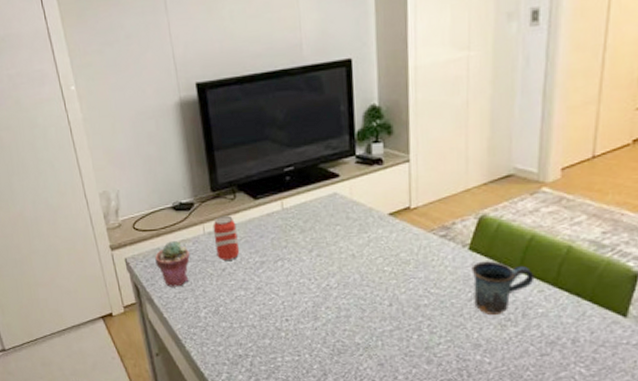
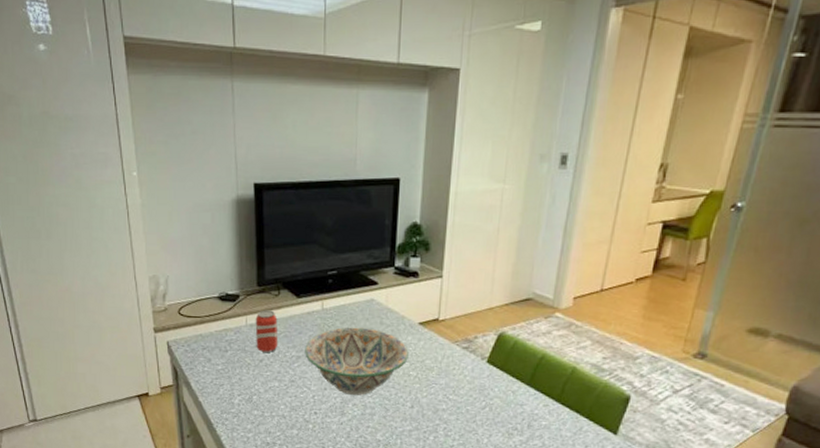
potted succulent: present [155,241,190,287] -> none [197,329,230,373]
decorative bowl: none [268,224,381,297] -> present [305,327,409,396]
mug: present [471,261,535,315] -> none [487,374,542,424]

